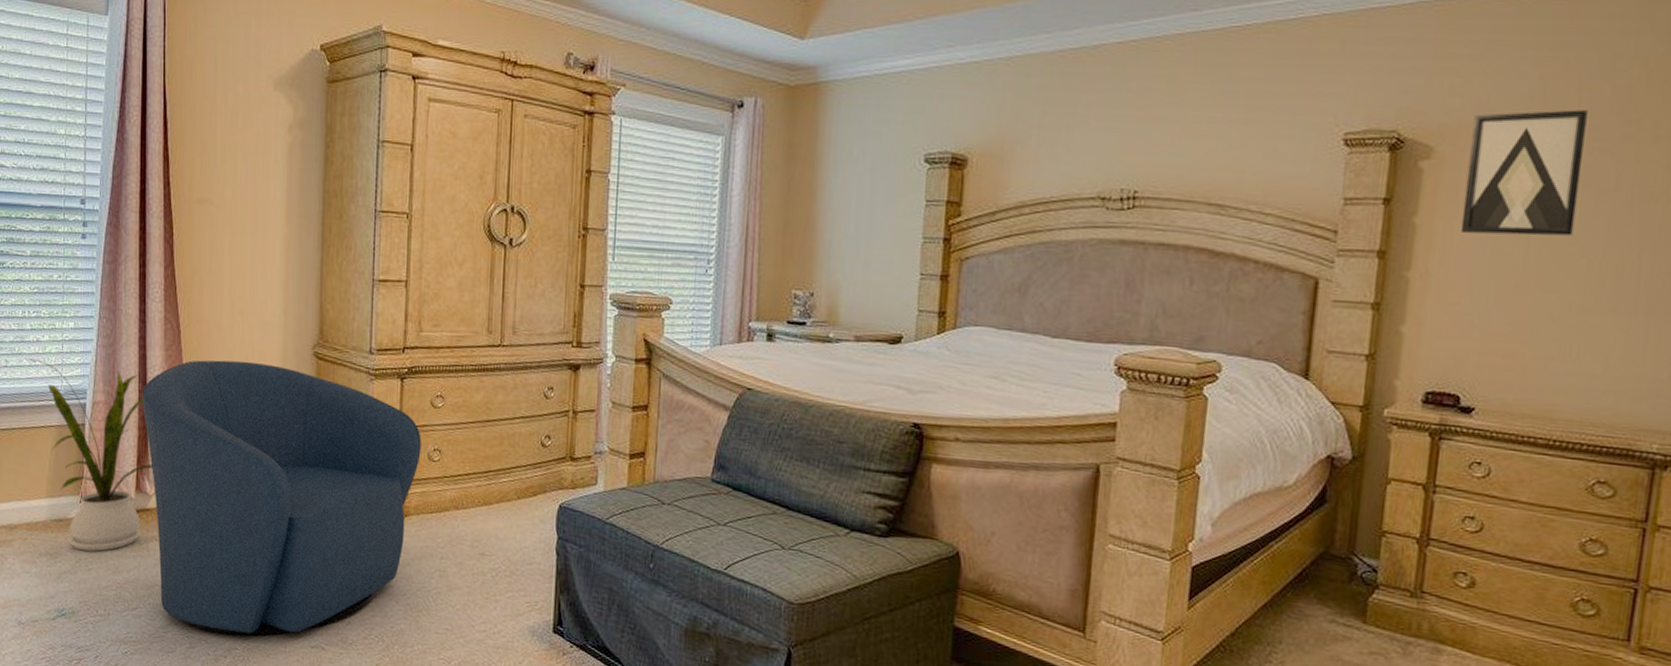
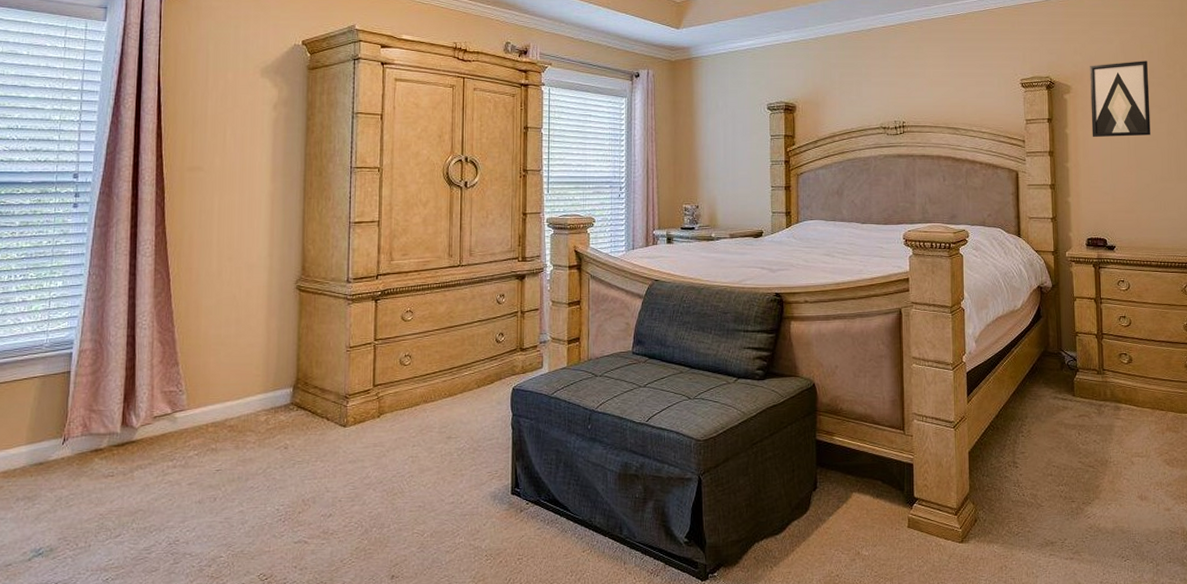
house plant: present [25,358,153,552] -> none [10,318,140,489]
armchair: present [142,360,422,638] -> none [130,299,394,547]

